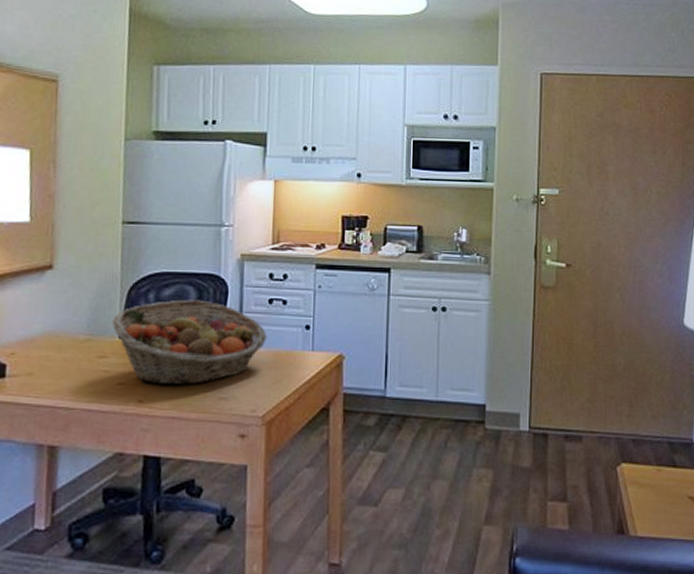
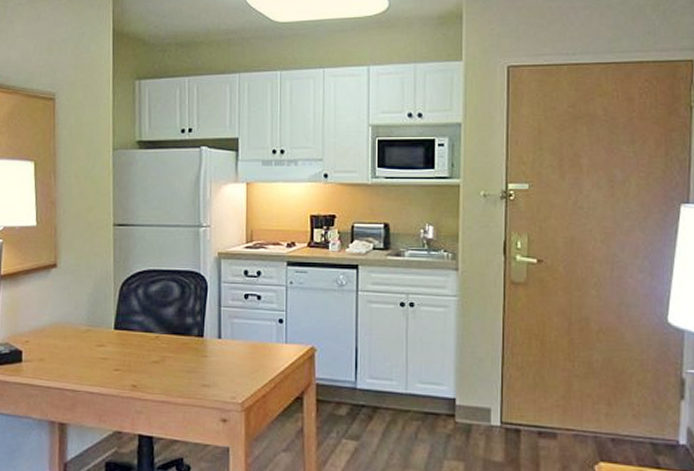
fruit basket: present [112,299,267,385] -> none [107,295,244,373]

